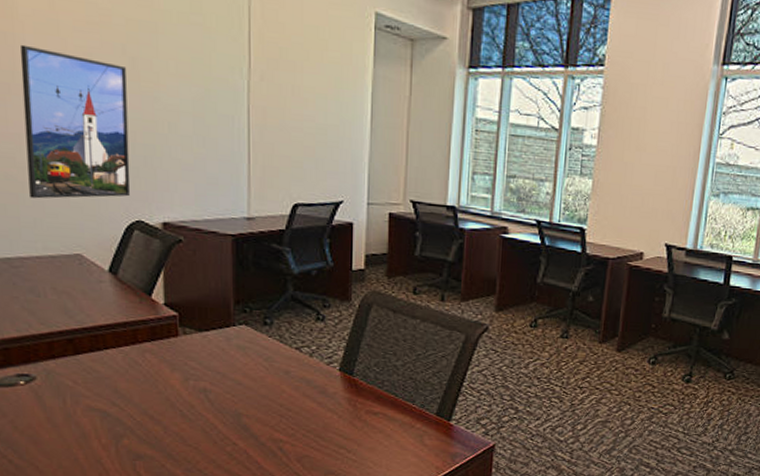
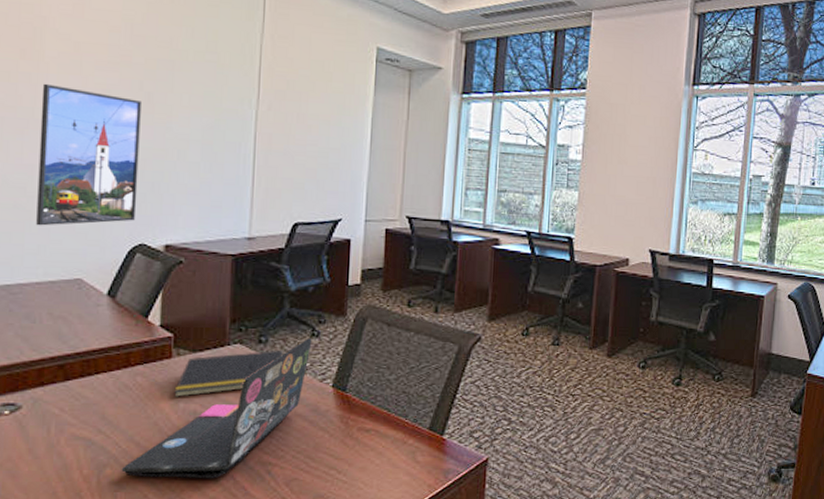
laptop: none [137,322,317,453] -> present [121,338,312,479]
notepad: none [183,332,288,375] -> present [174,350,283,397]

